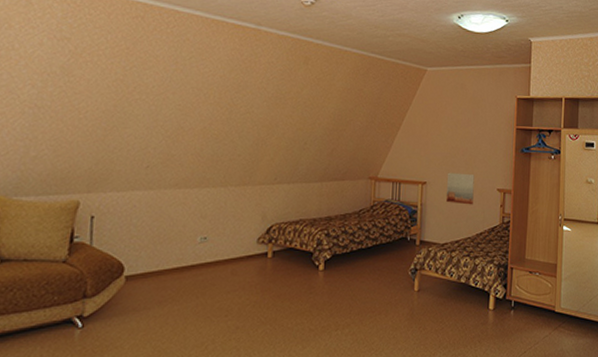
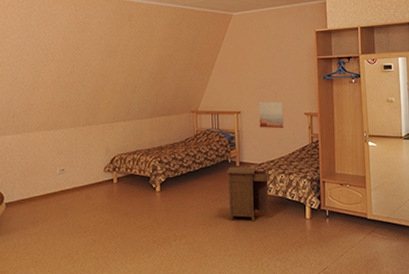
nightstand: none [403,245,451,311] -> present [226,166,269,222]

